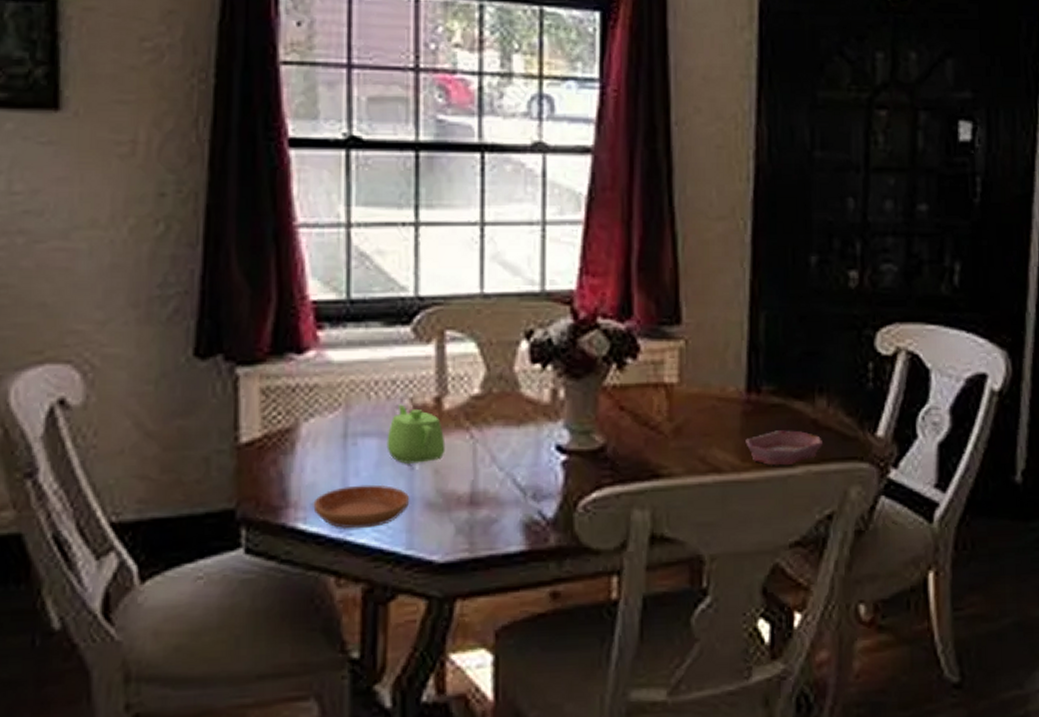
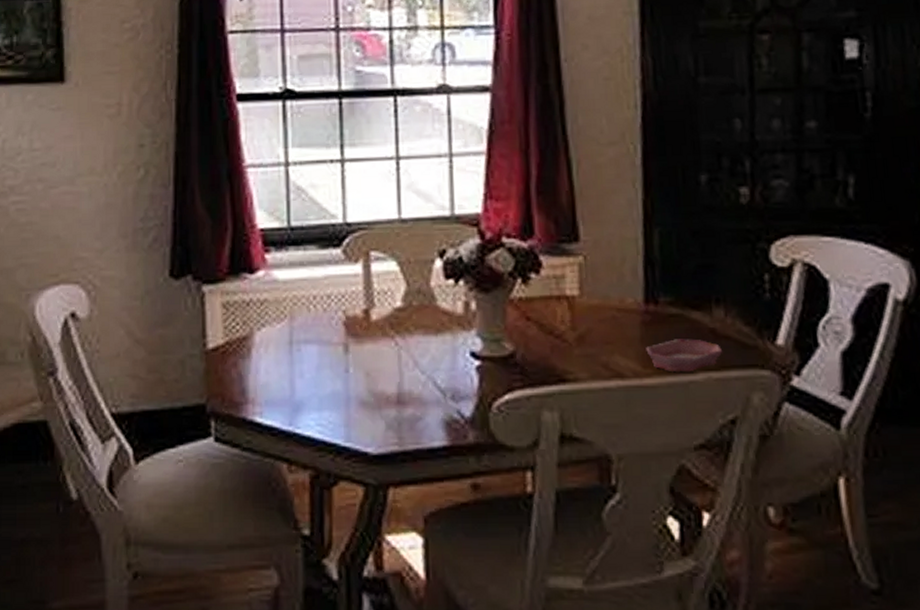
saucer: present [313,484,410,529] -> none [267,385,347,423]
teapot: present [386,404,446,464] -> none [325,316,375,367]

